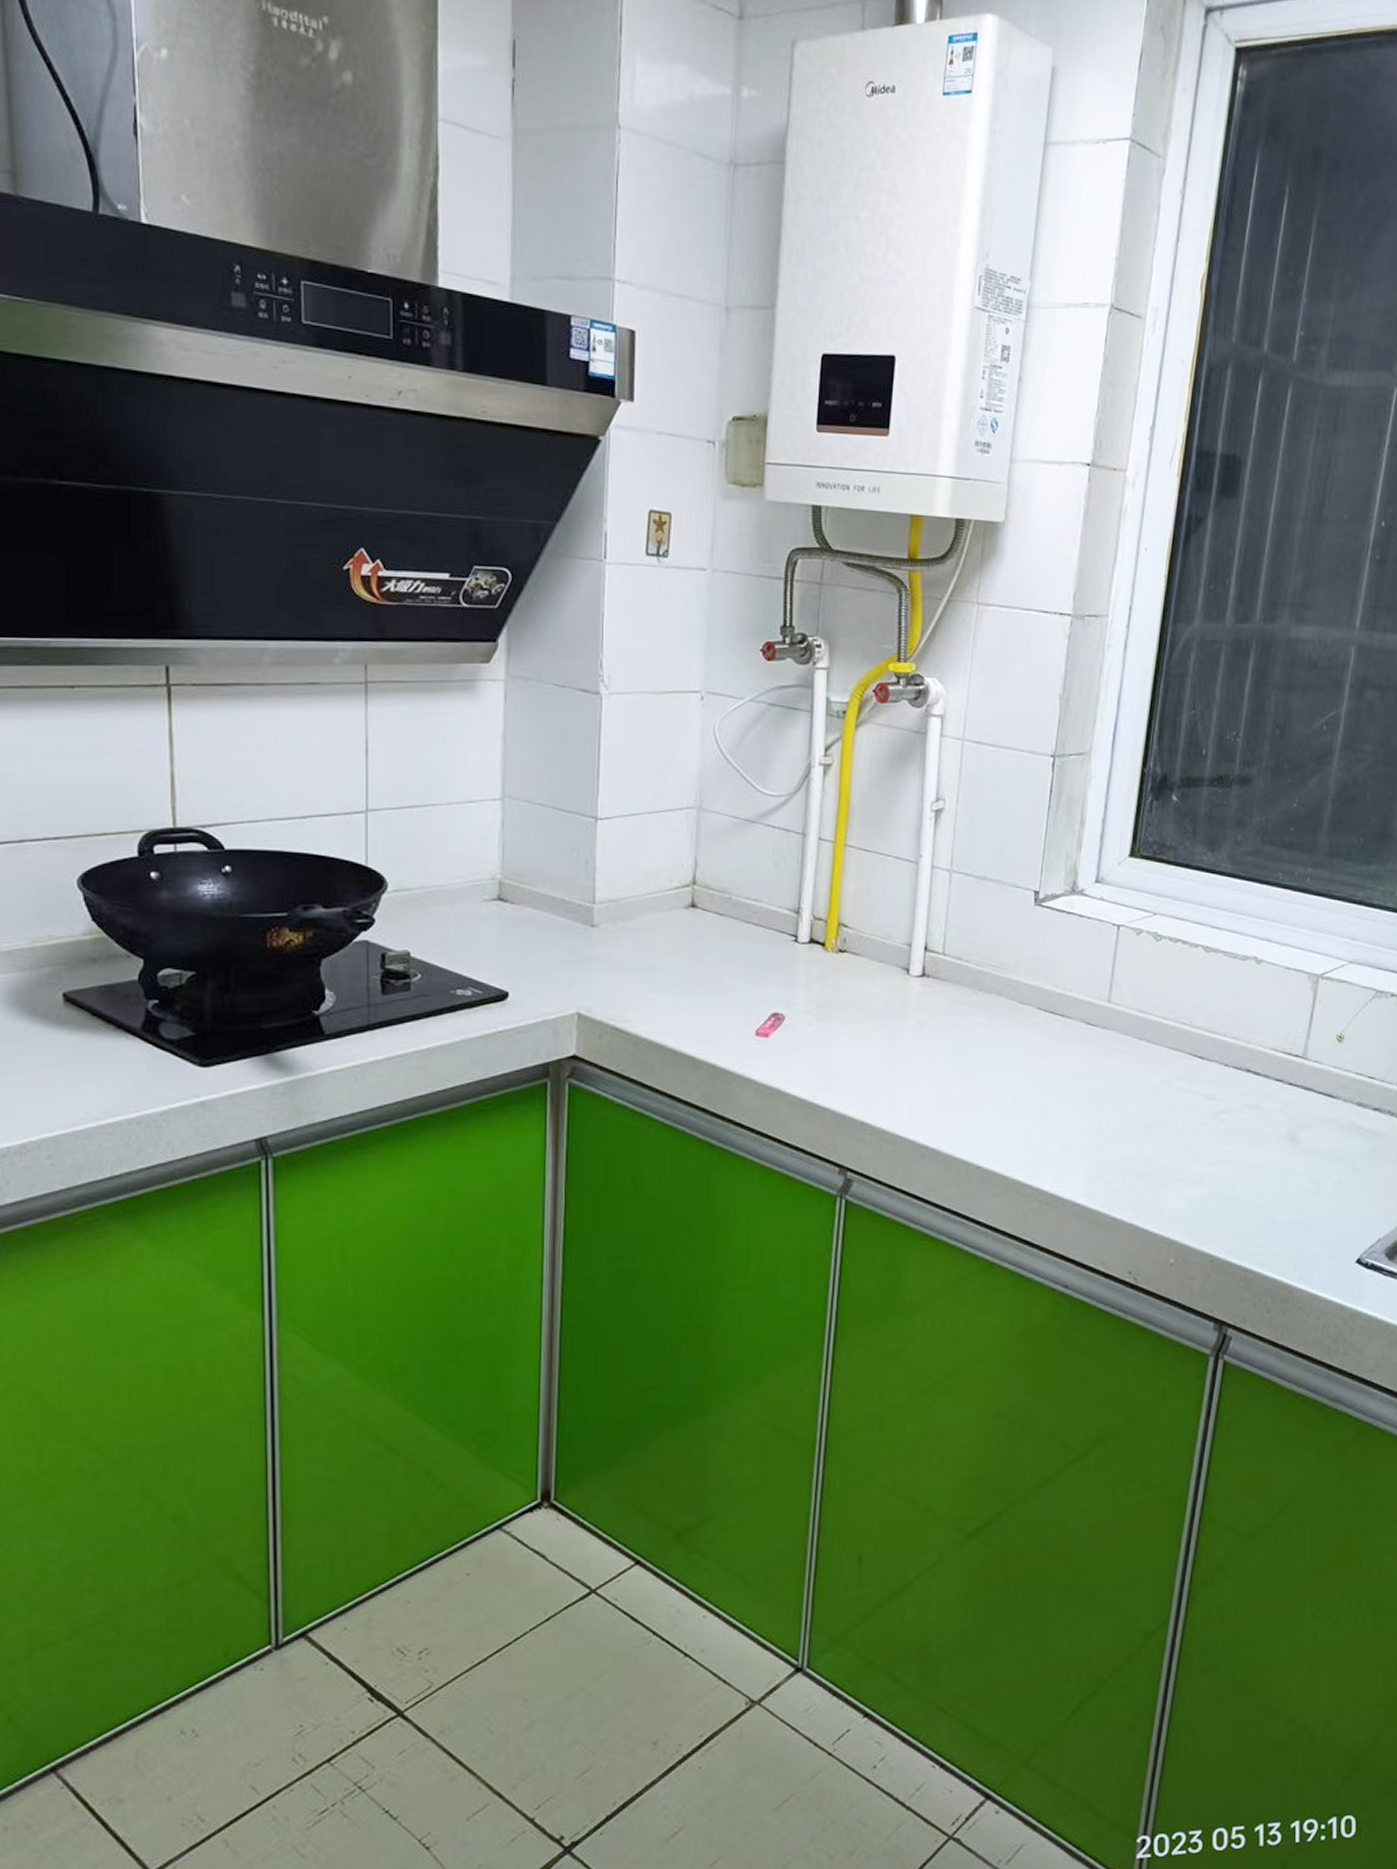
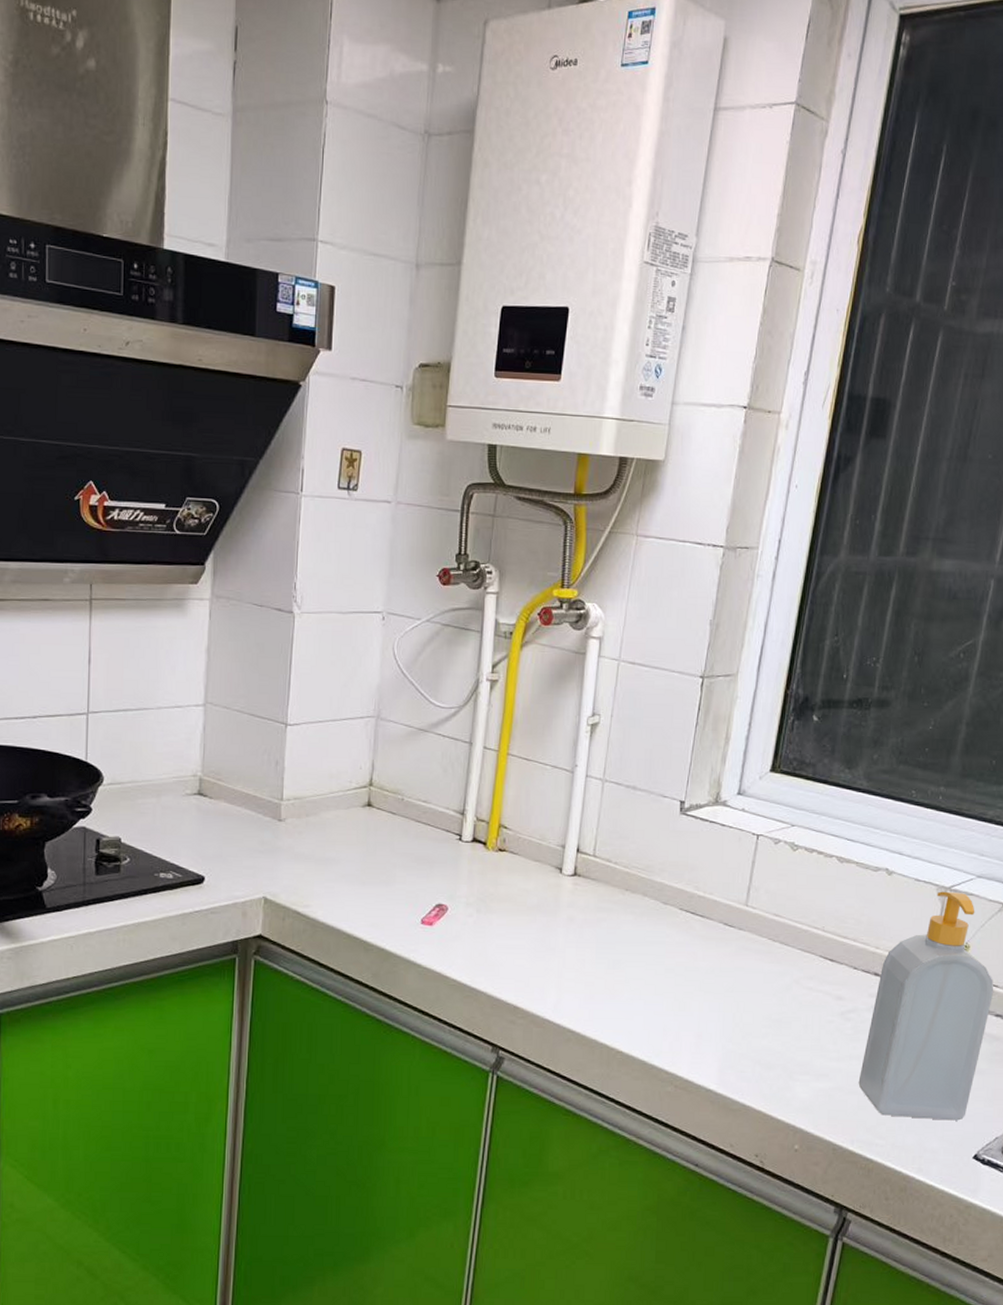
soap bottle: none [1234,979,1371,1224] -> present [858,891,994,1121]

